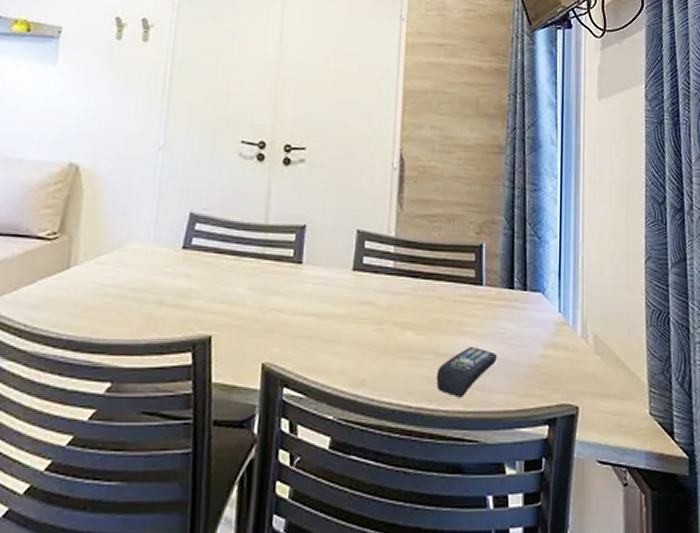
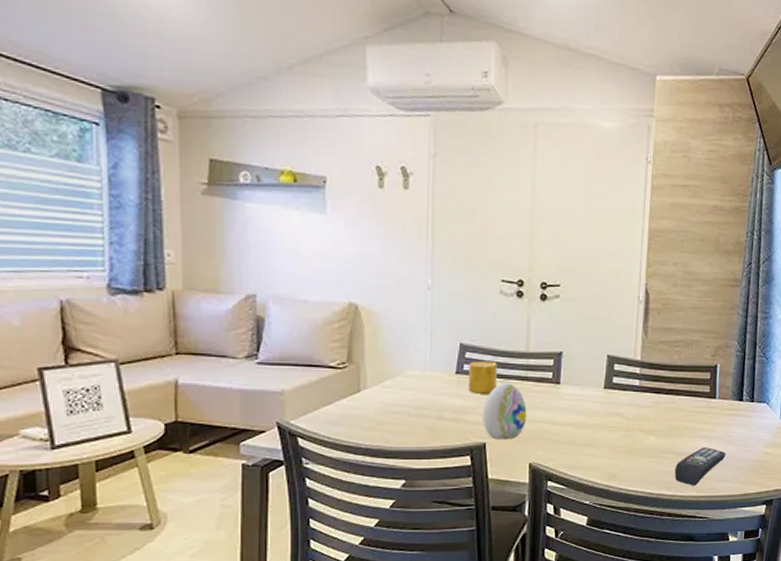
cup: none [195,234,231,274] -> present [468,361,497,394]
decorative egg: none [209,261,263,333] -> present [482,383,527,440]

